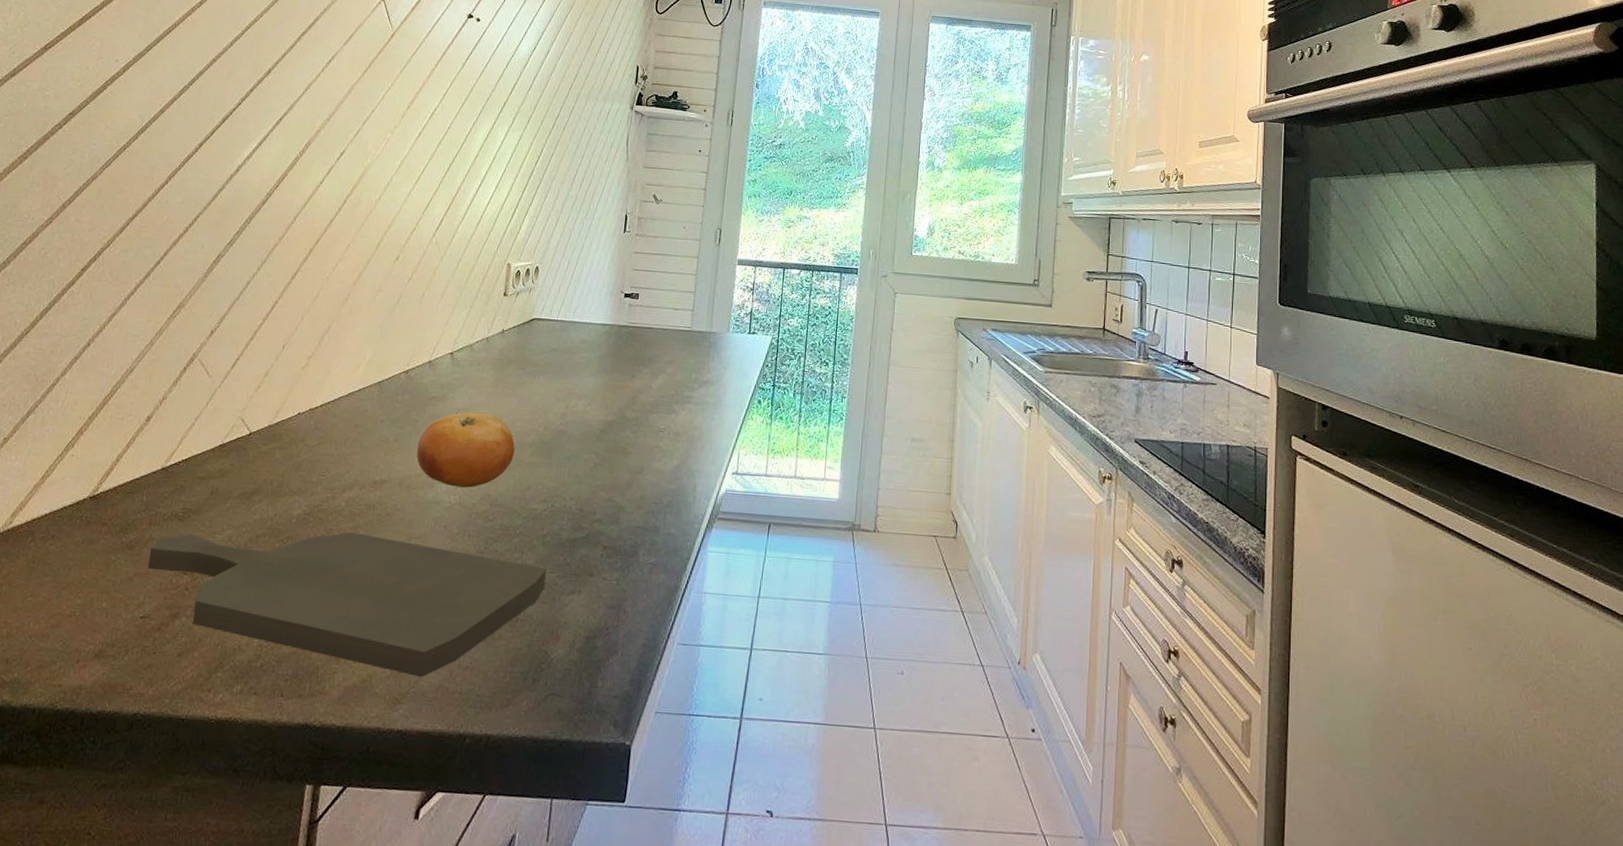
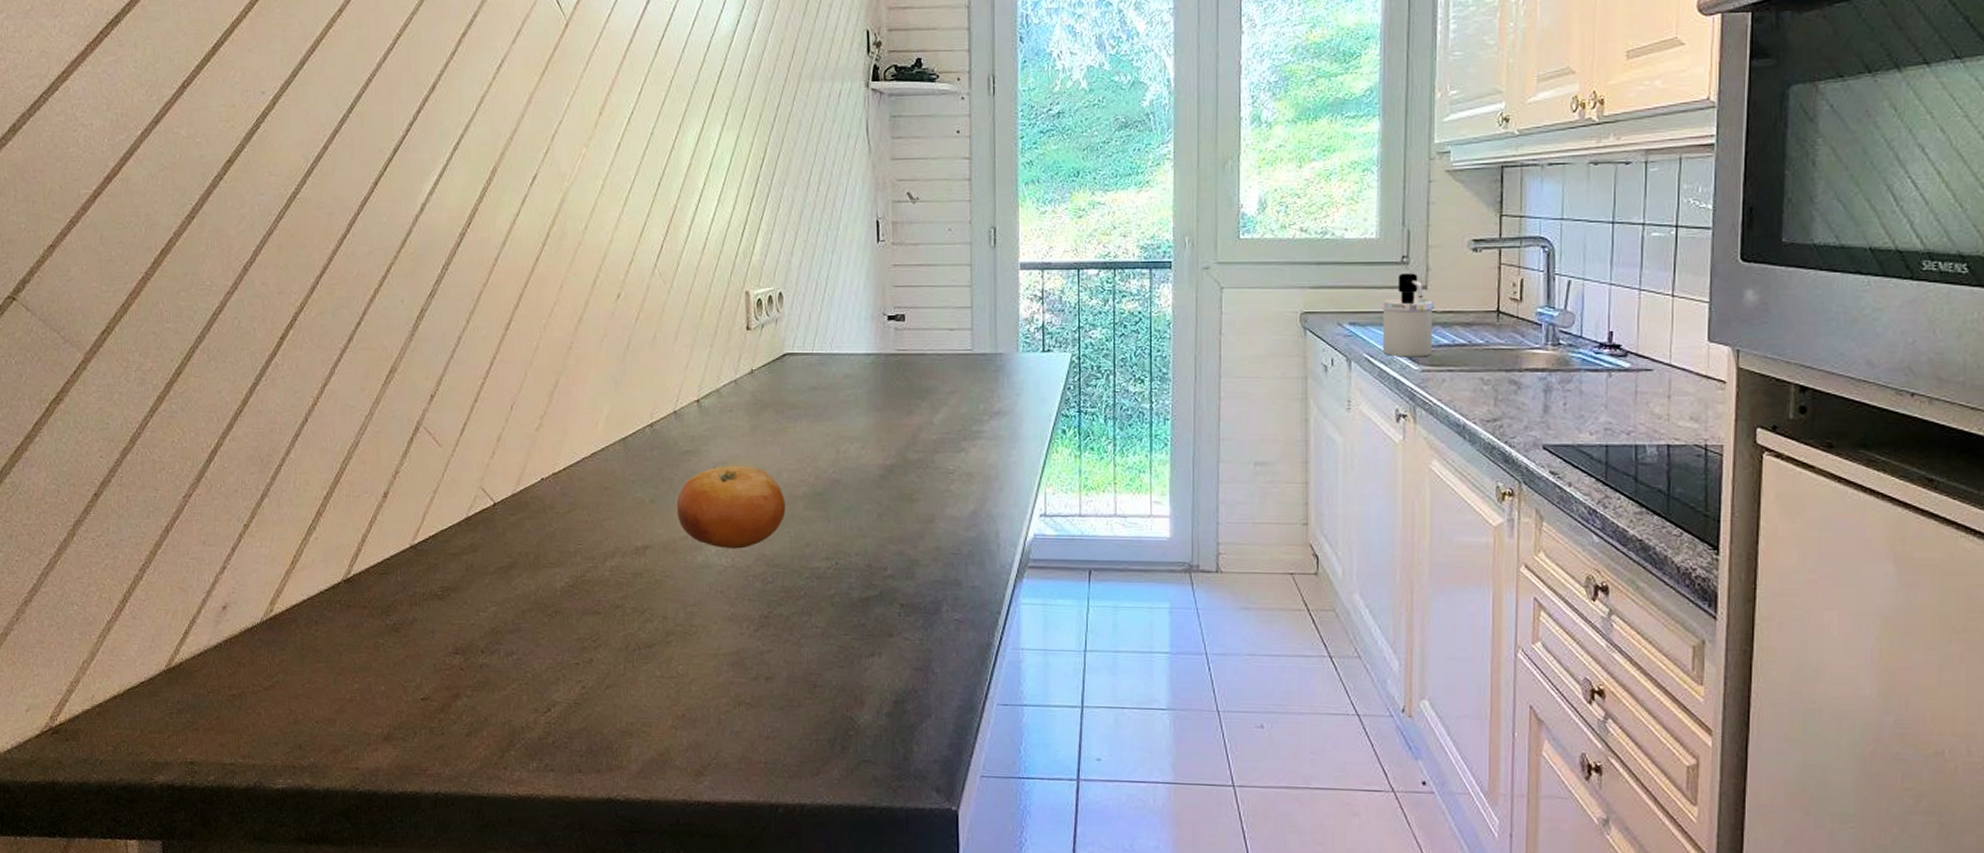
cutting board: present [147,532,546,678] -> none [417,603,841,749]
soap dispenser: none [1016,293,1057,361] -> present [1382,273,1435,357]

